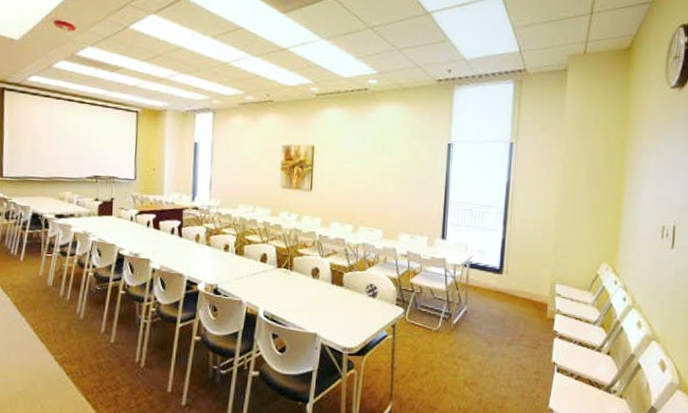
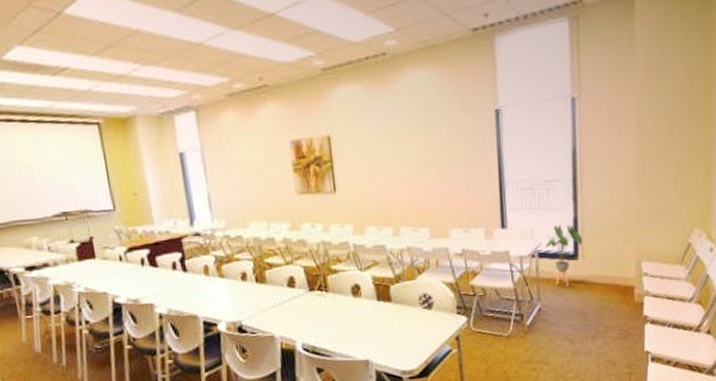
house plant: none [476,242,508,296] -> present [545,224,583,287]

